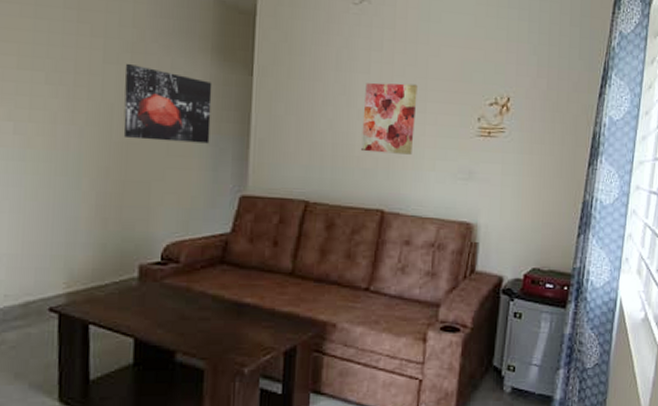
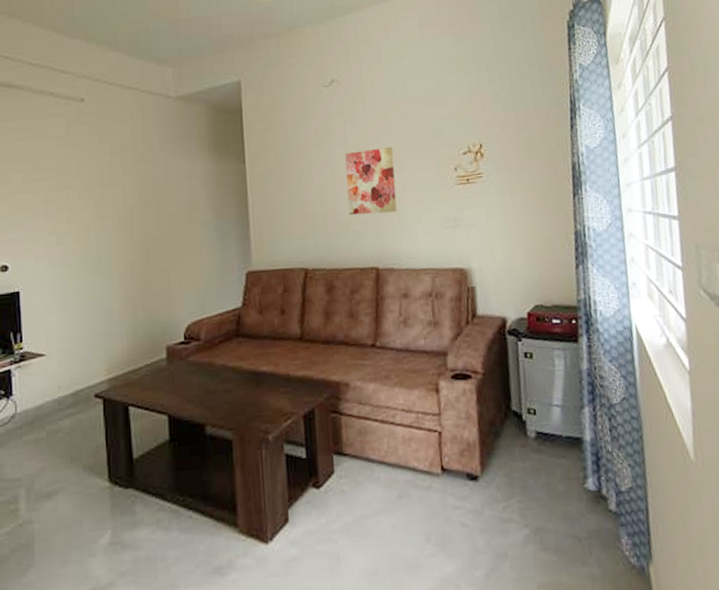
wall art: present [123,63,212,144] -> none [139,171,215,235]

